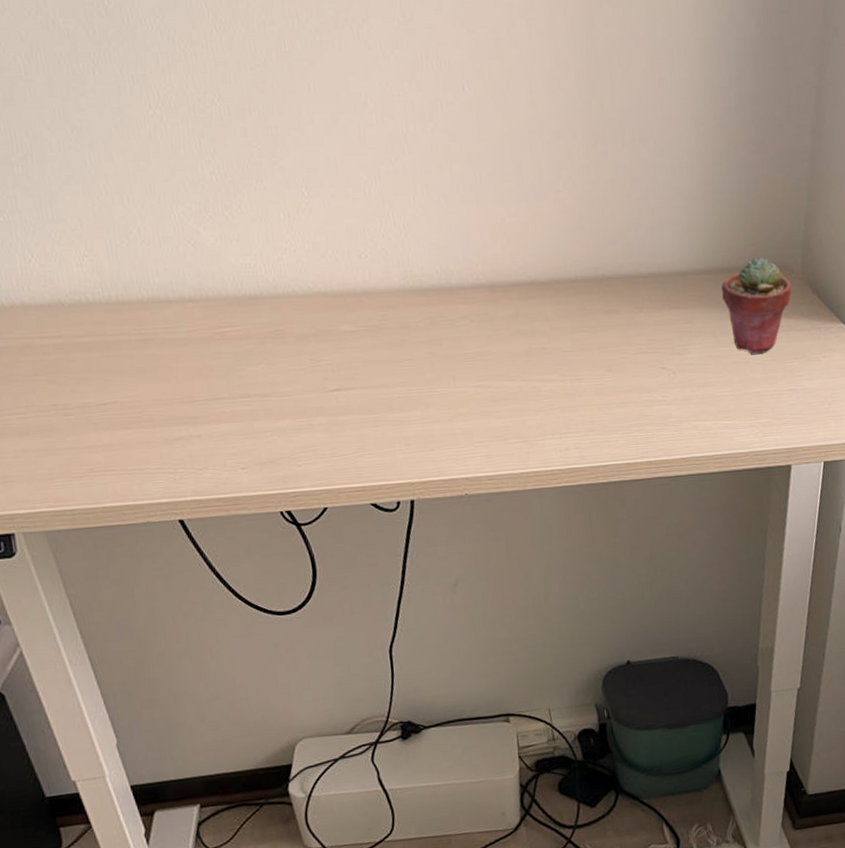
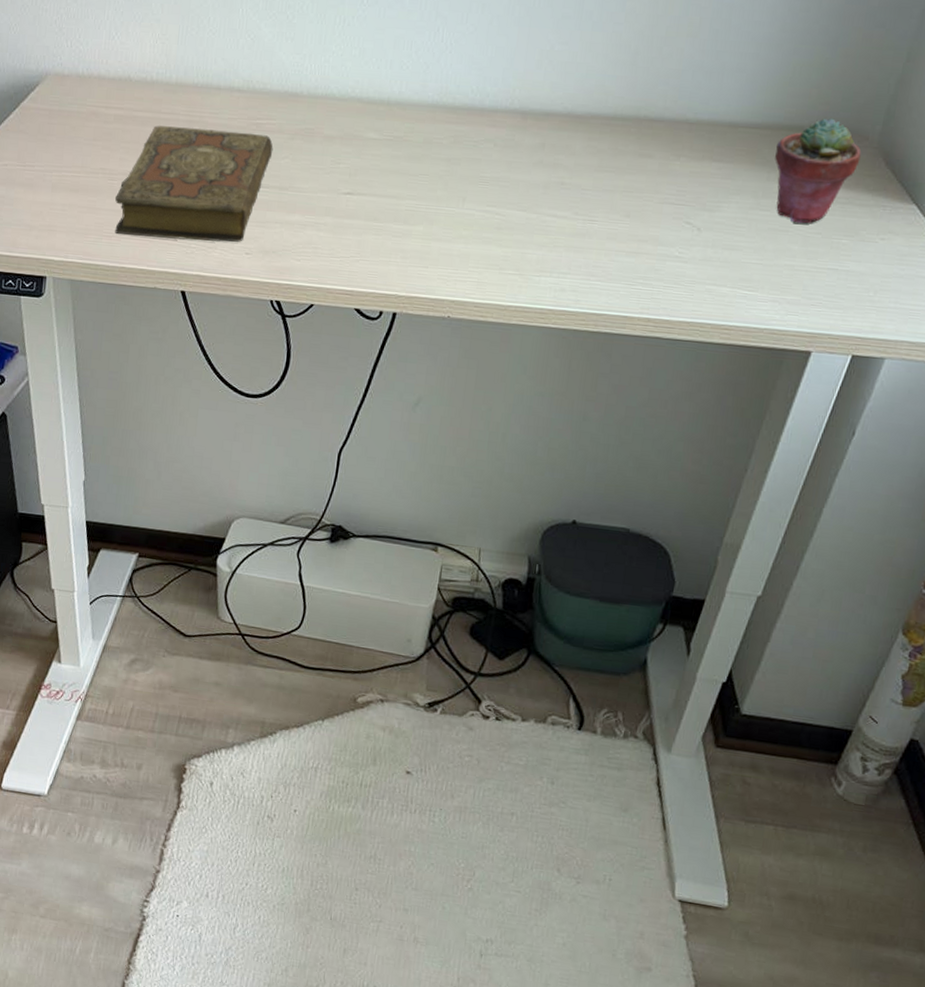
book: none [77,343,246,473] -> present [115,125,273,242]

